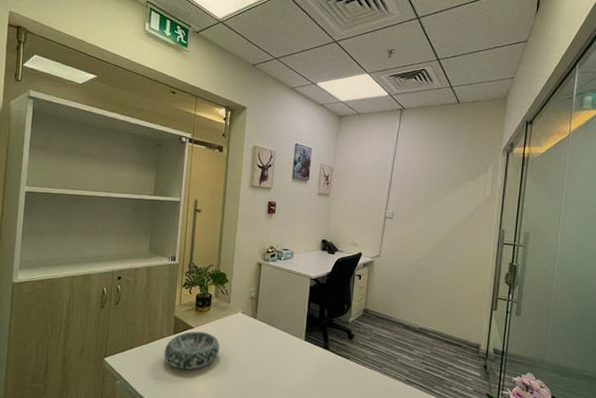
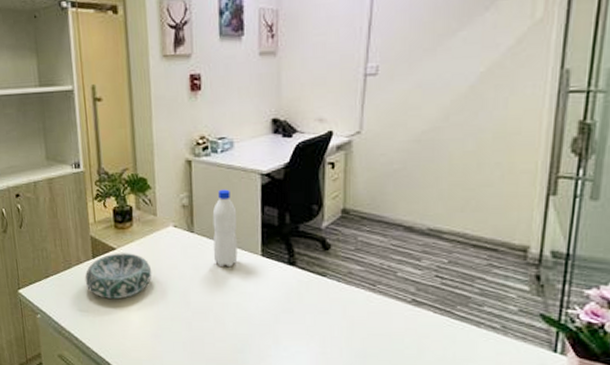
water bottle: none [269,287,291,348] -> present [212,189,238,268]

